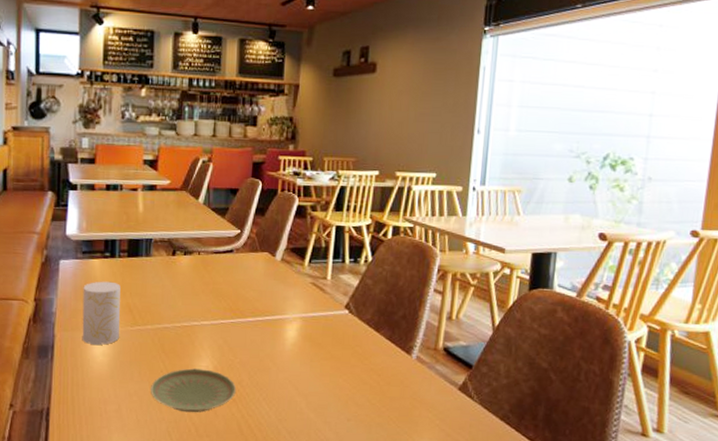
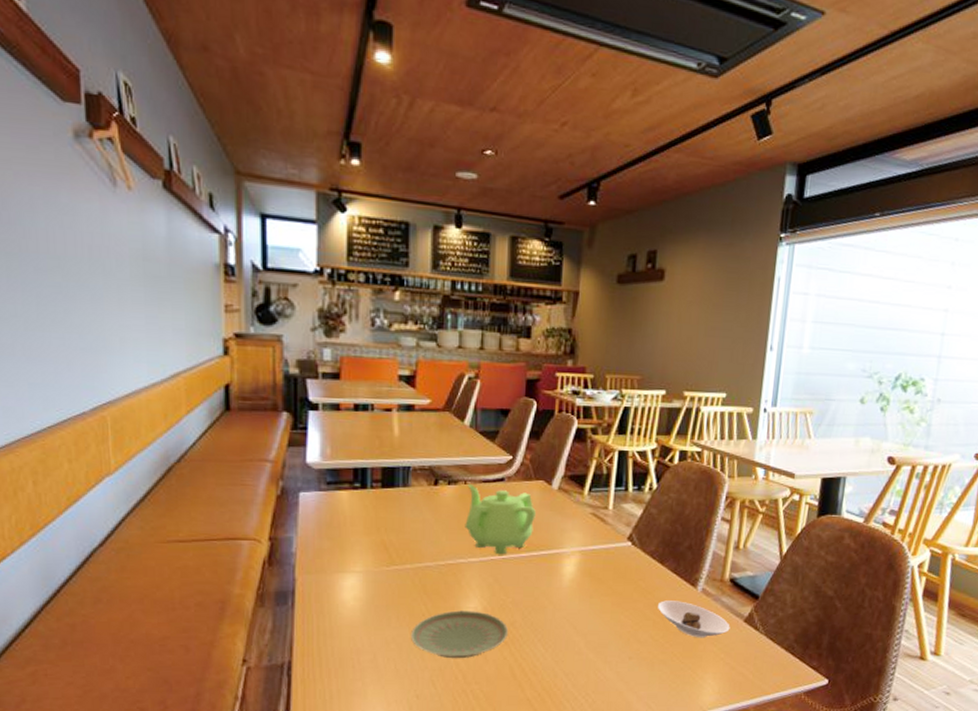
cup: present [82,281,120,345] -> none [328,515,374,588]
teapot: none [198,254,261,319] -> present [465,483,536,555]
saucer: none [374,366,445,404] -> present [658,600,730,638]

